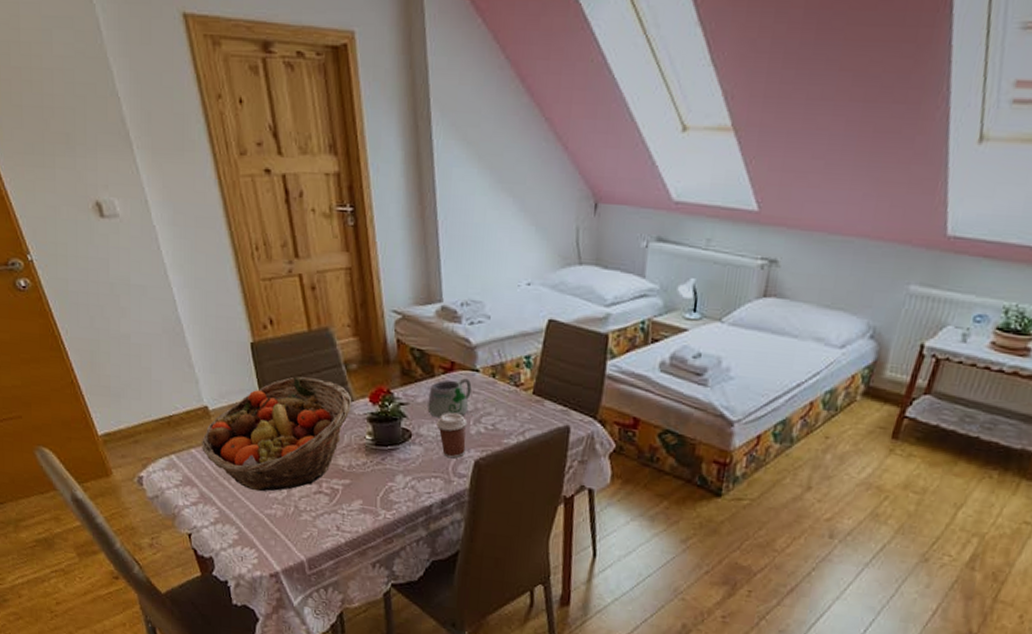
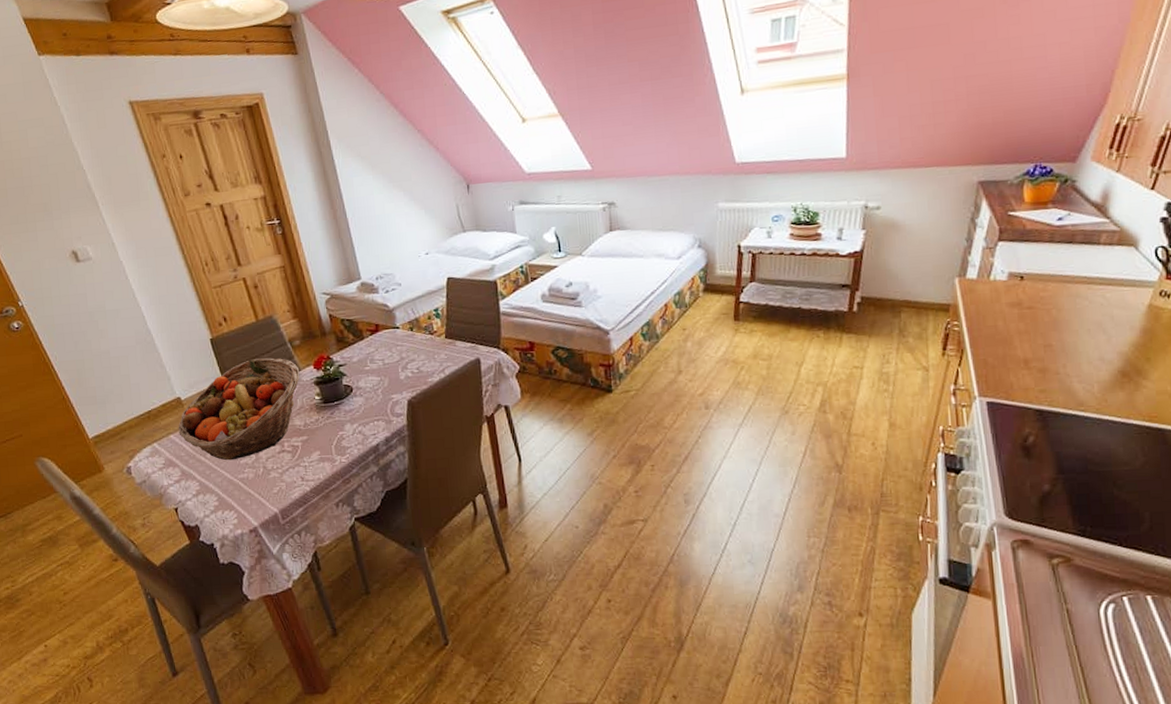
mug: present [428,378,480,418] -> none [361,335,406,372]
coffee cup: present [437,412,468,459] -> none [371,364,399,403]

